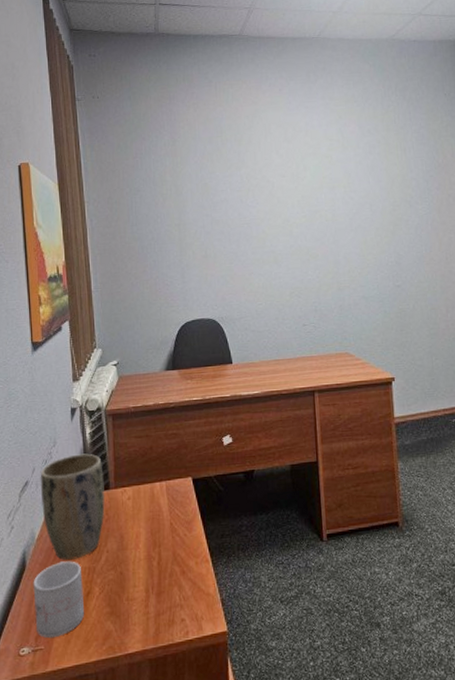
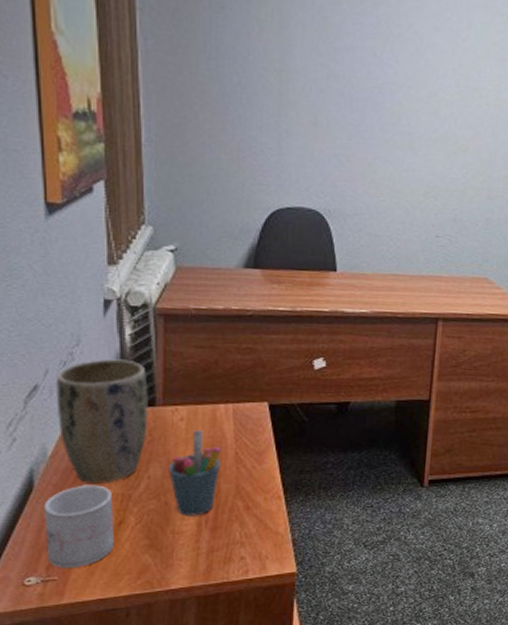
pen holder: none [121,506,161,584] -> present [168,430,222,516]

